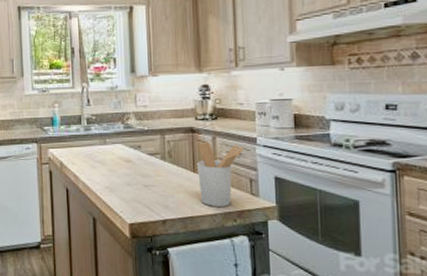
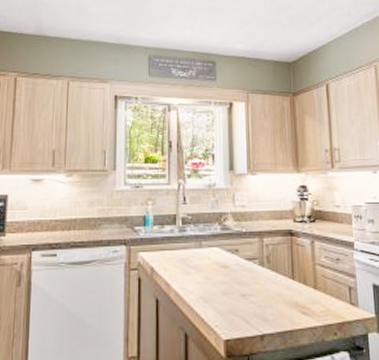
utensil holder: present [197,142,244,206] -> none [296,246,342,318]

